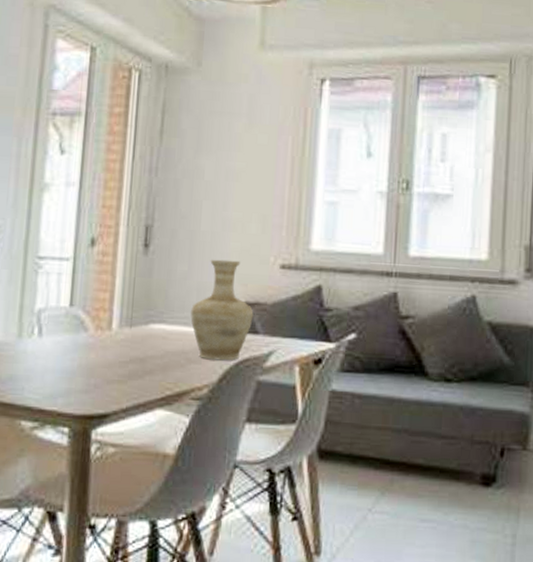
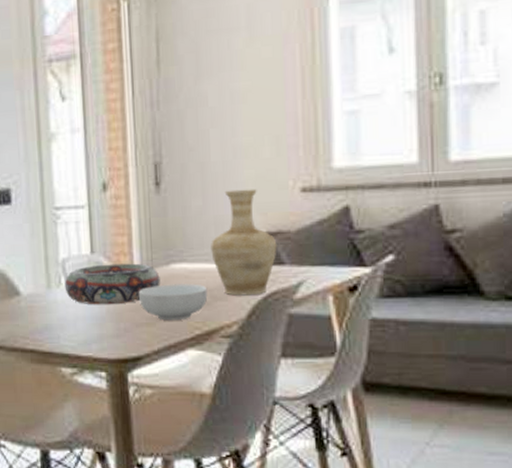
decorative bowl: none [37,318,138,360] -> present [64,263,160,305]
cereal bowl: none [113,343,183,380] -> present [138,284,208,321]

